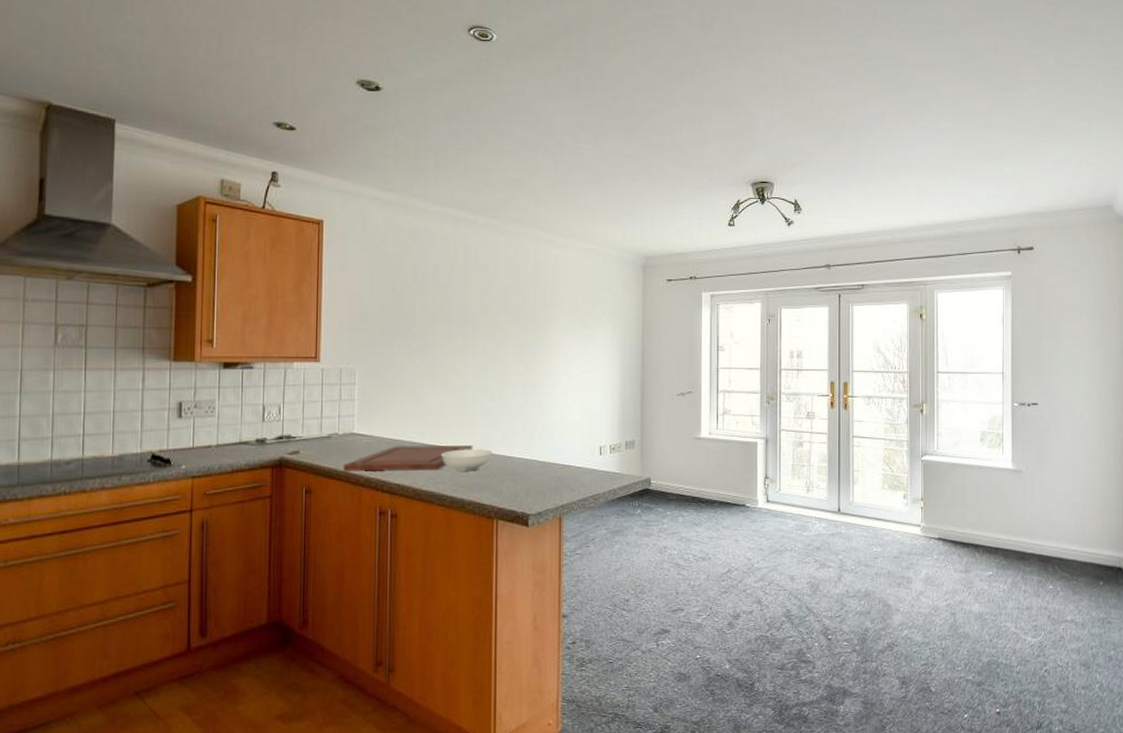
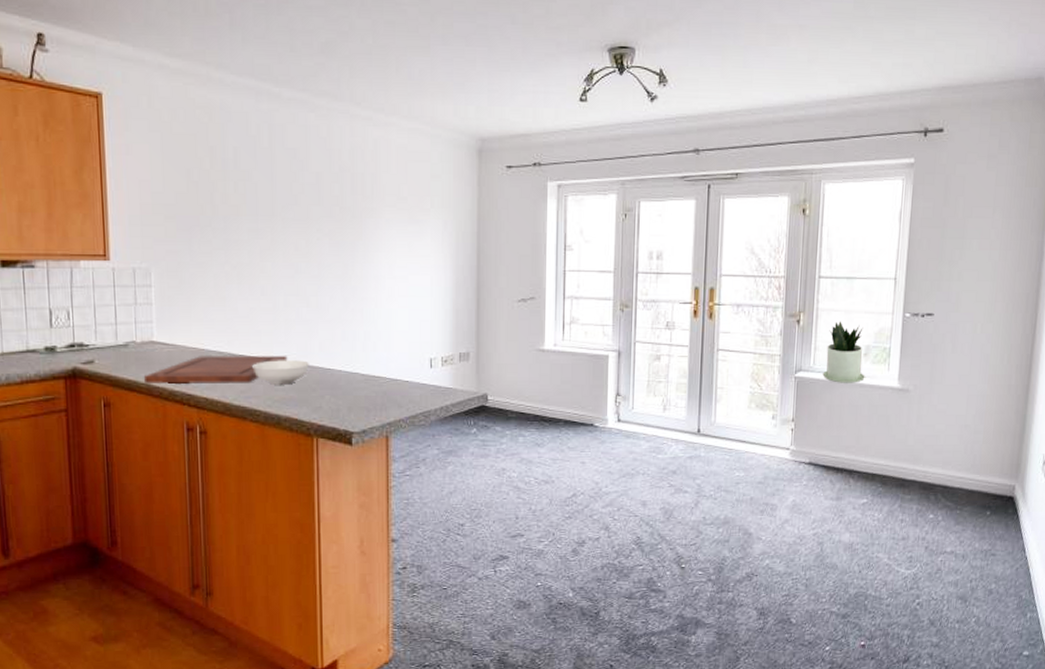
planter: none [946,410,983,465] -> present [822,321,865,383]

